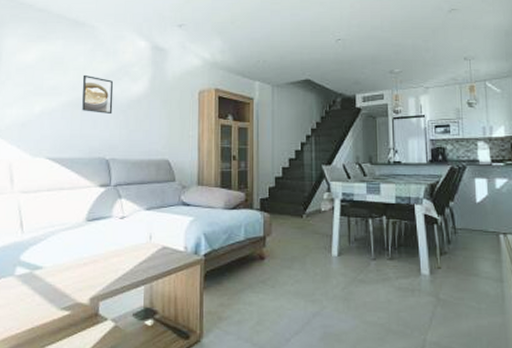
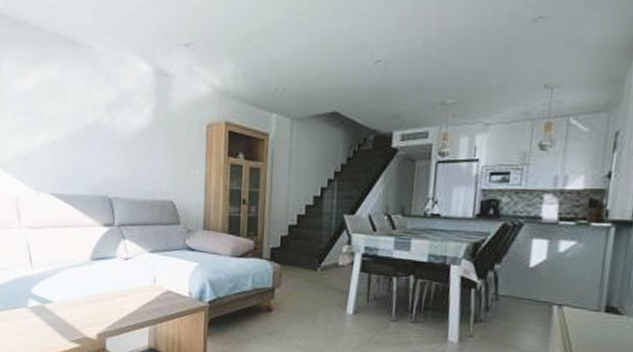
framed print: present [82,74,114,115] -> none [82,103,115,149]

